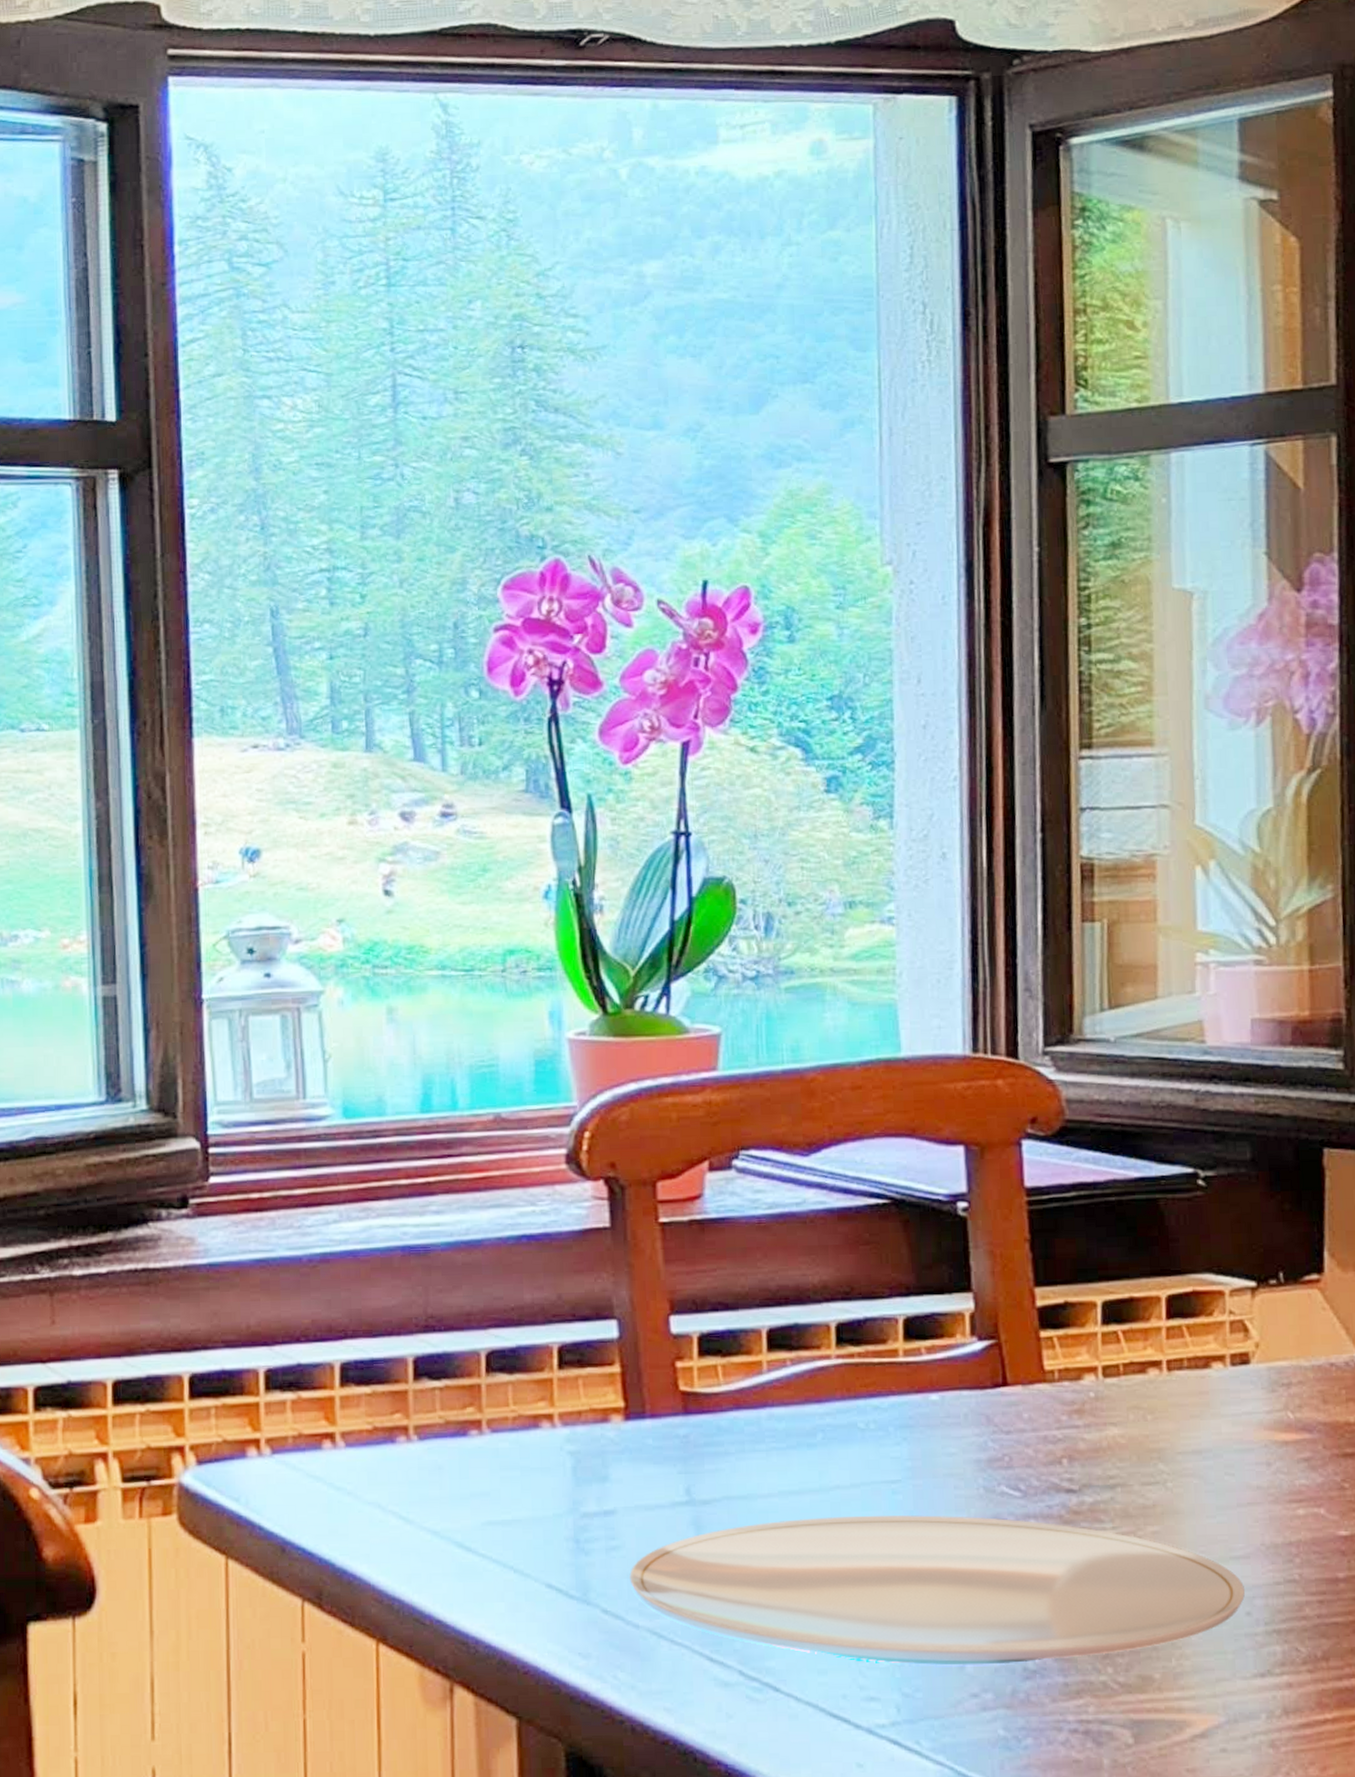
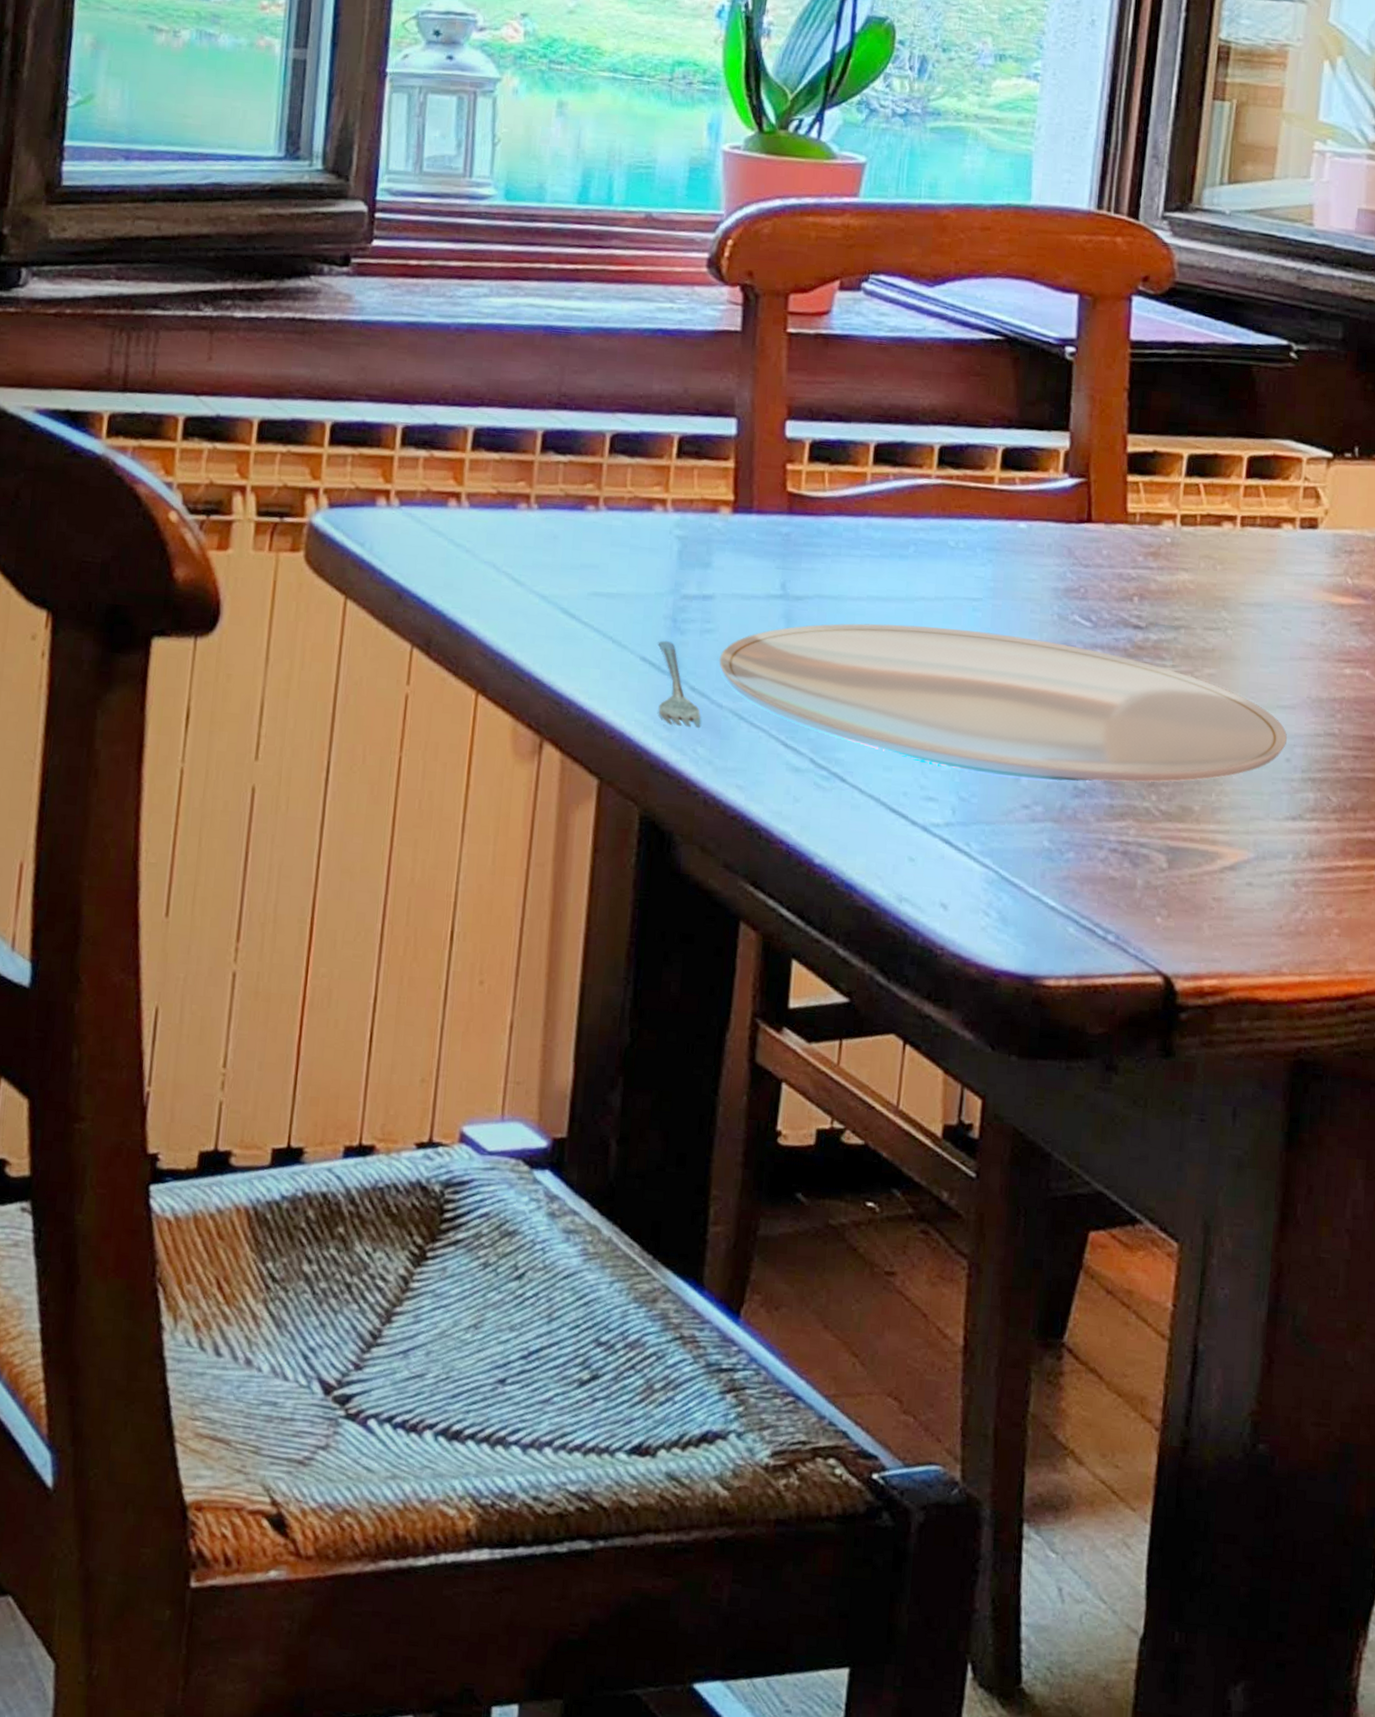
fork: none [563,1563,618,1652] -> present [658,640,701,728]

